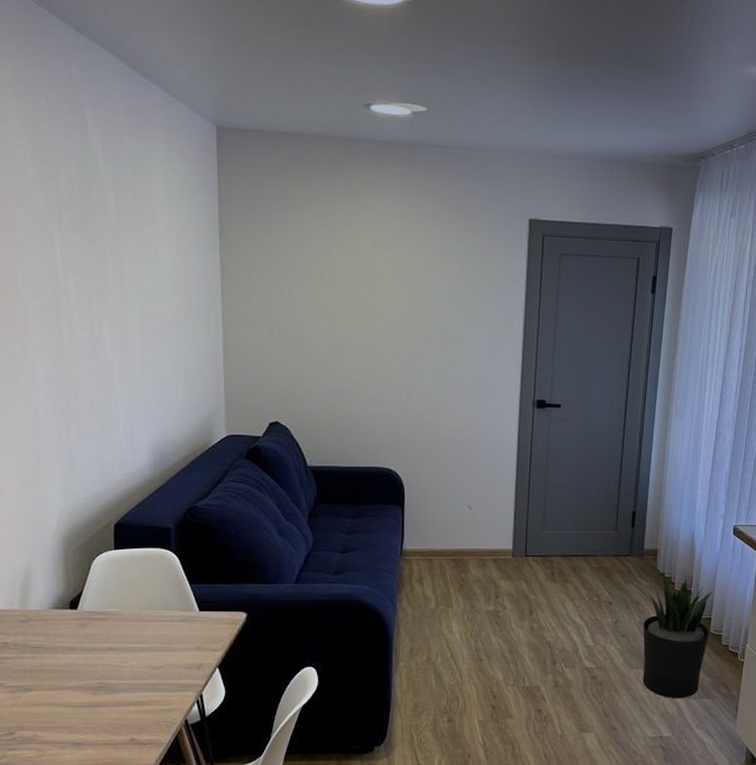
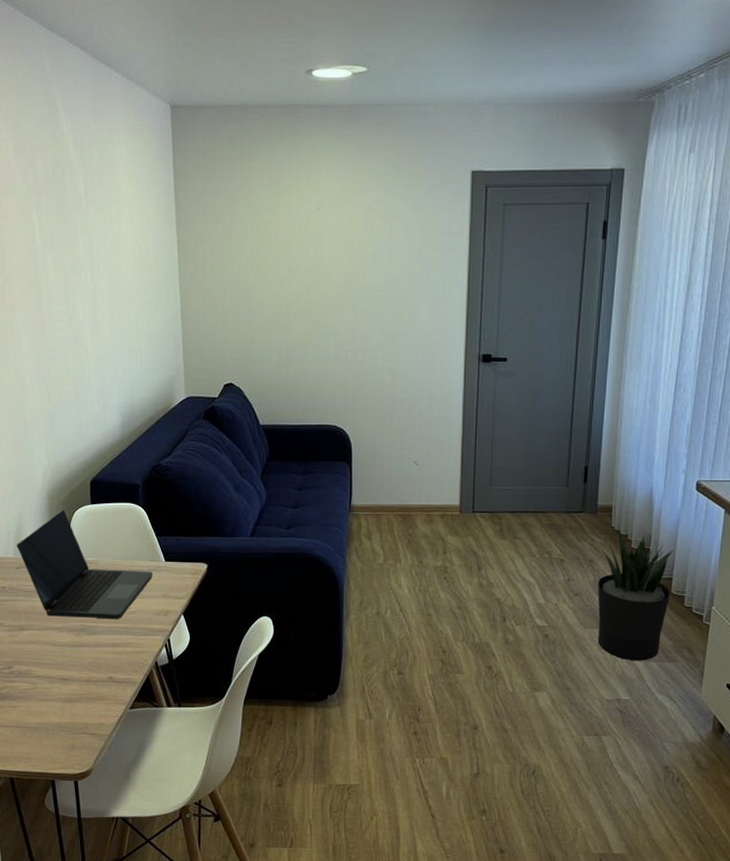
laptop: none [23,555,185,675] -> present [17,509,153,619]

